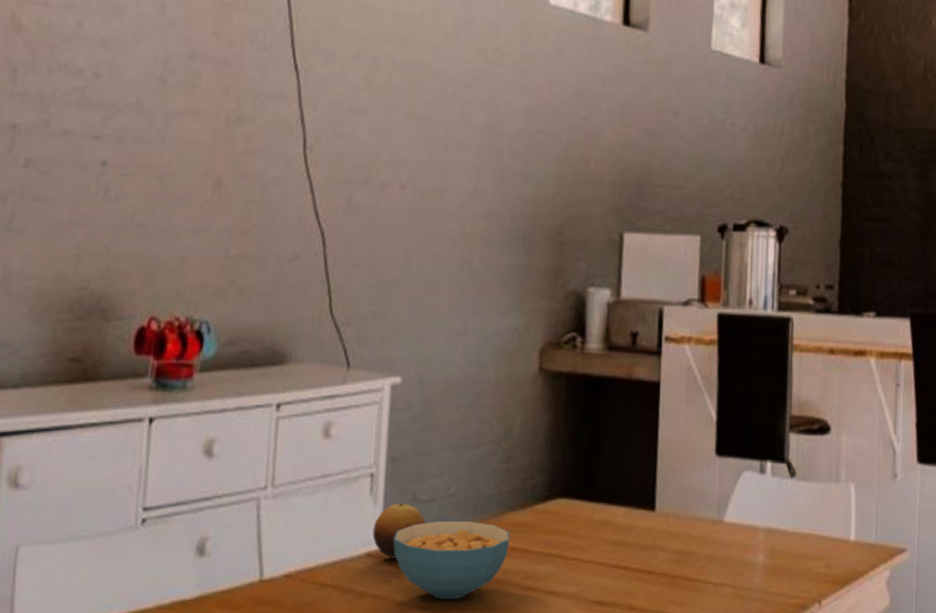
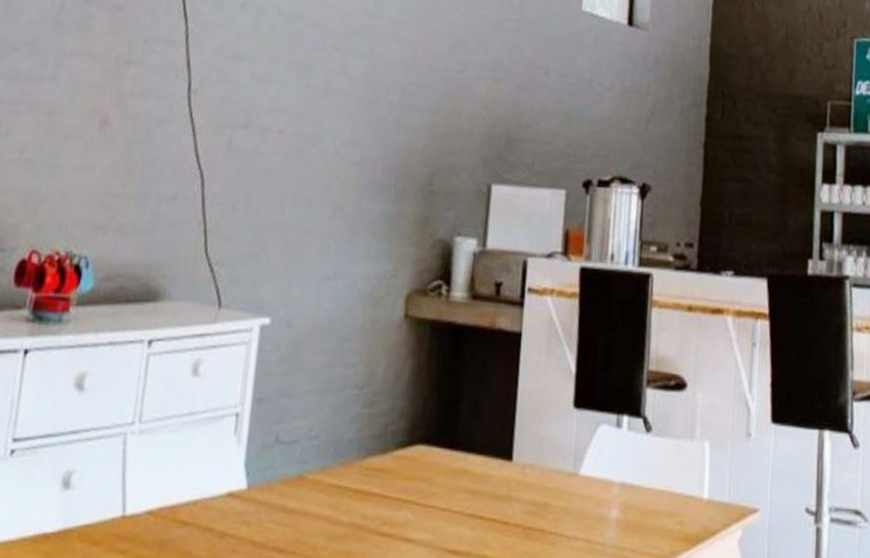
fruit: present [372,503,426,559] -> none [234,443,287,500]
cereal bowl: present [393,520,510,600] -> none [254,463,370,543]

